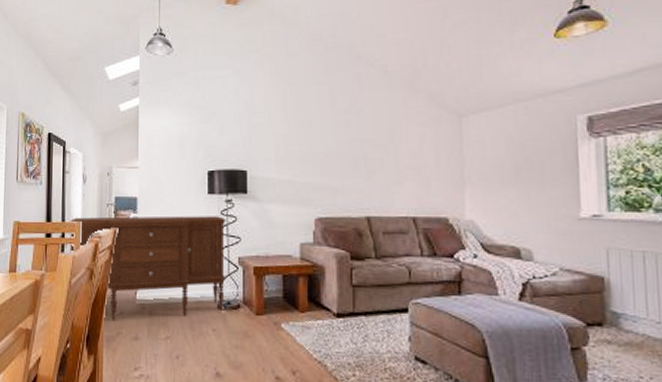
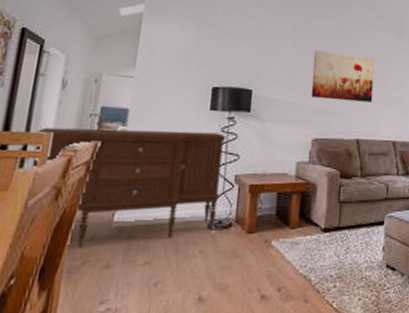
wall art: none [309,121,383,174] -> present [311,50,375,102]

